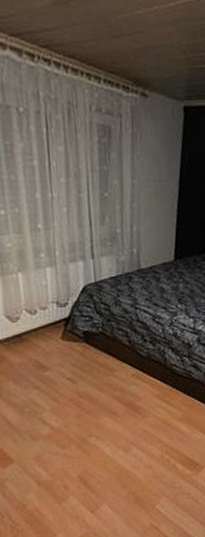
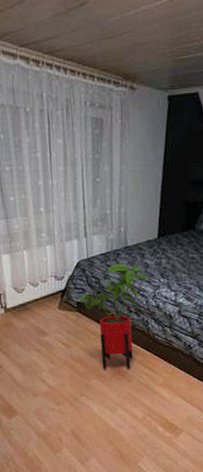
house plant: none [86,288,165,405] -> present [79,263,149,369]

